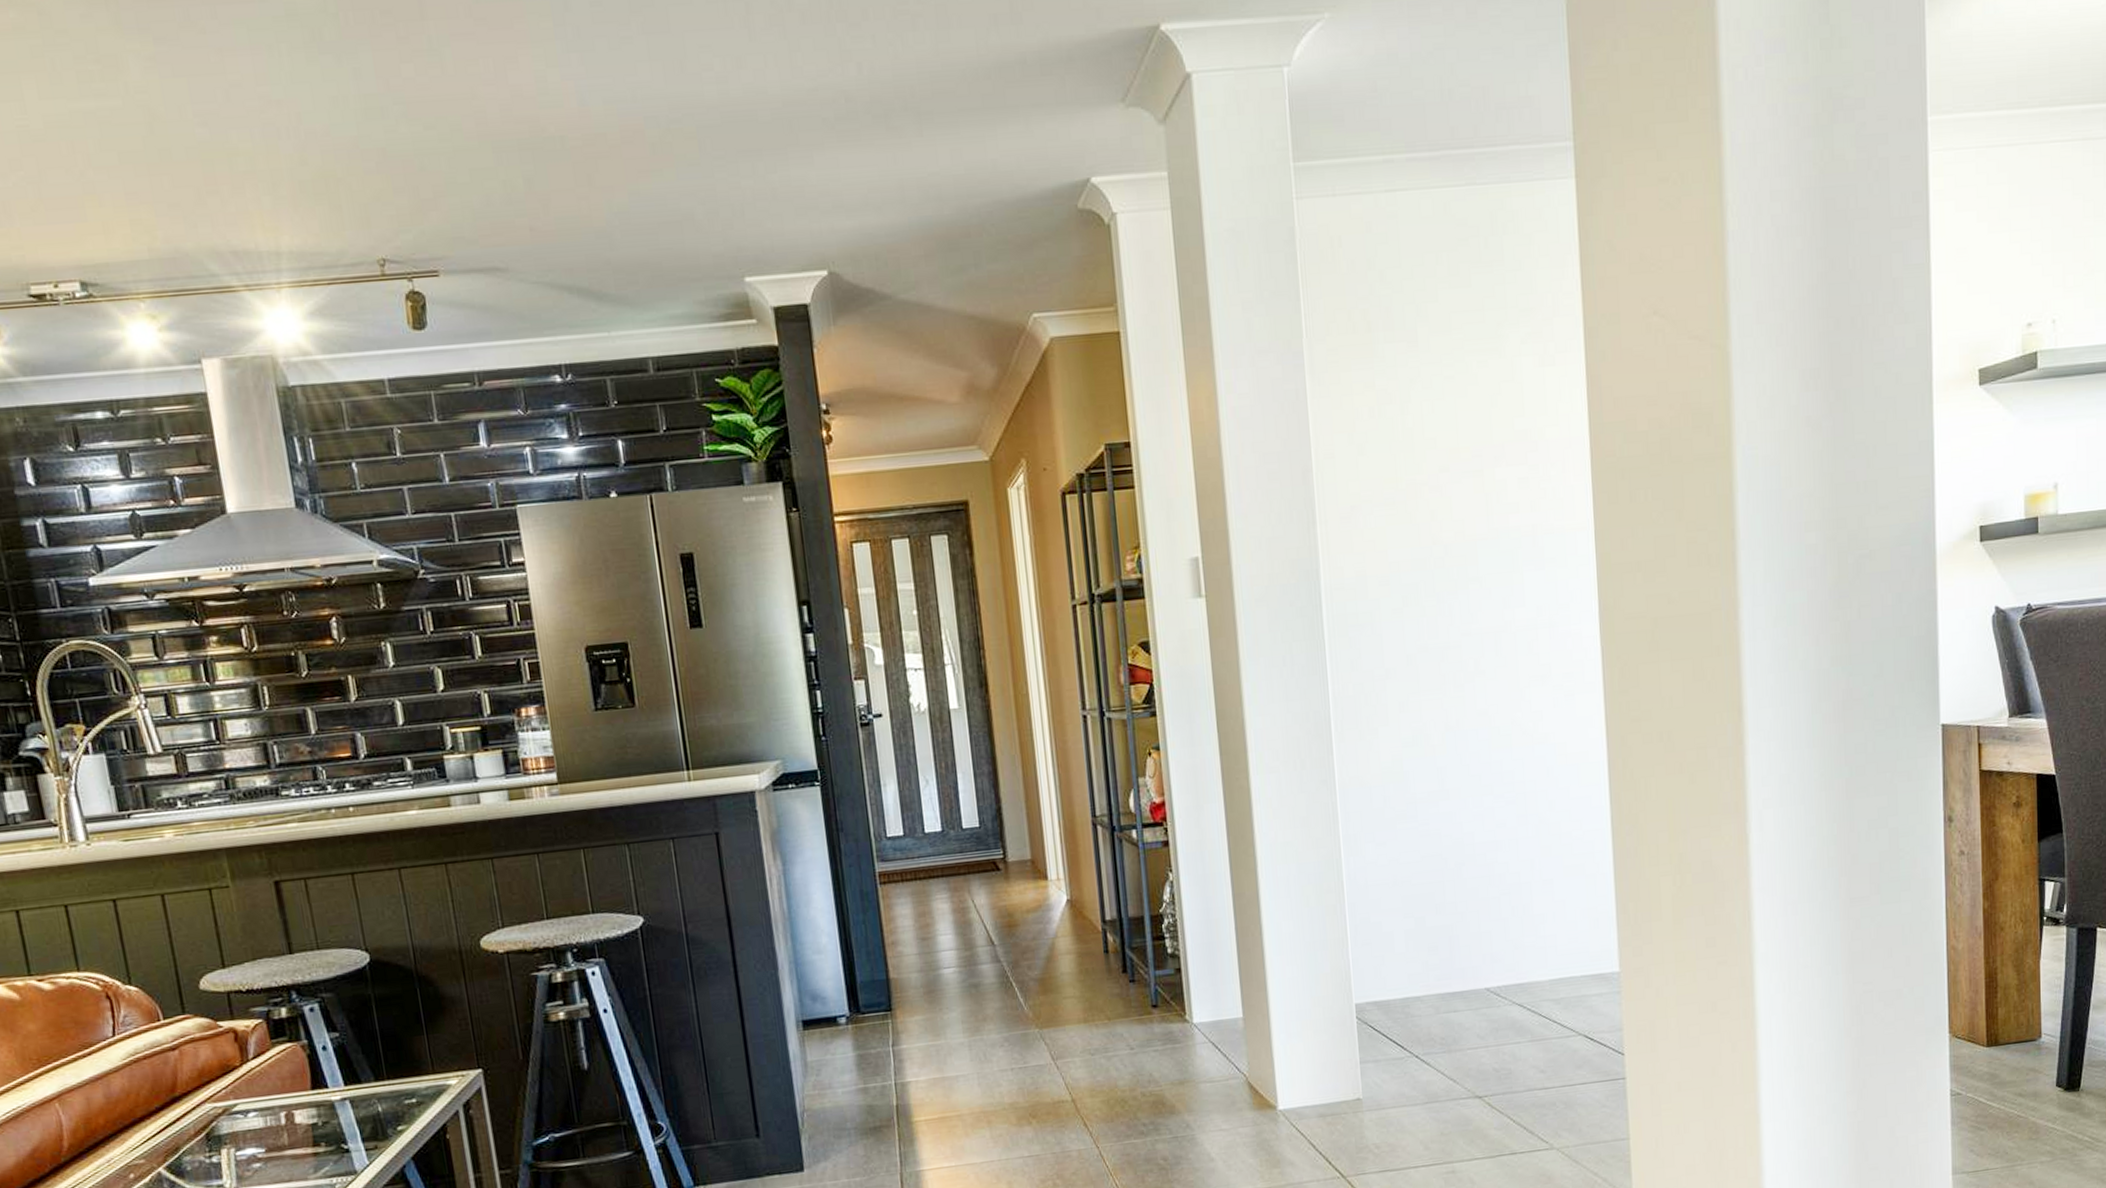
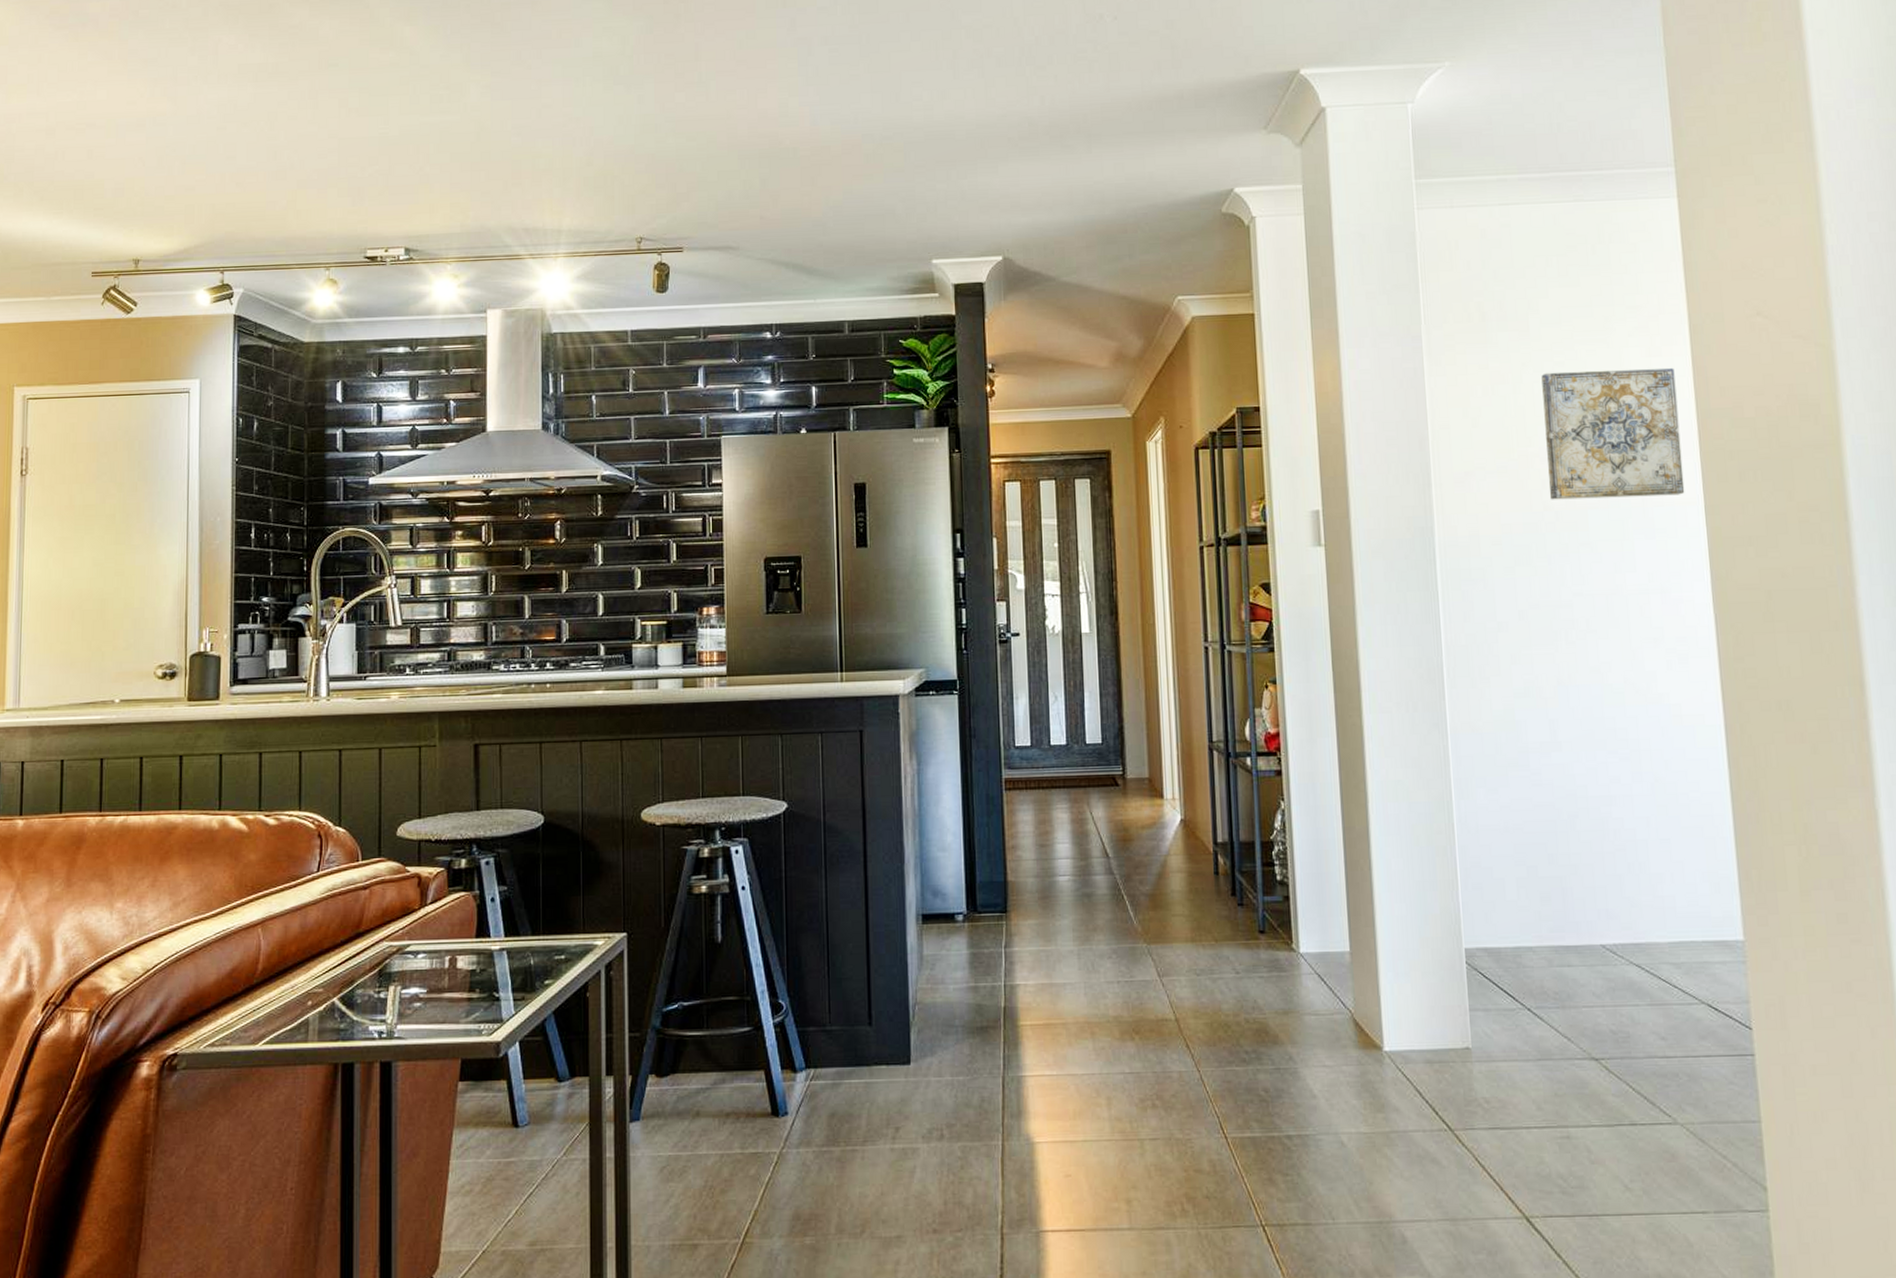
wall art: none [1430,377,1575,533] -> present [1541,367,1685,500]

